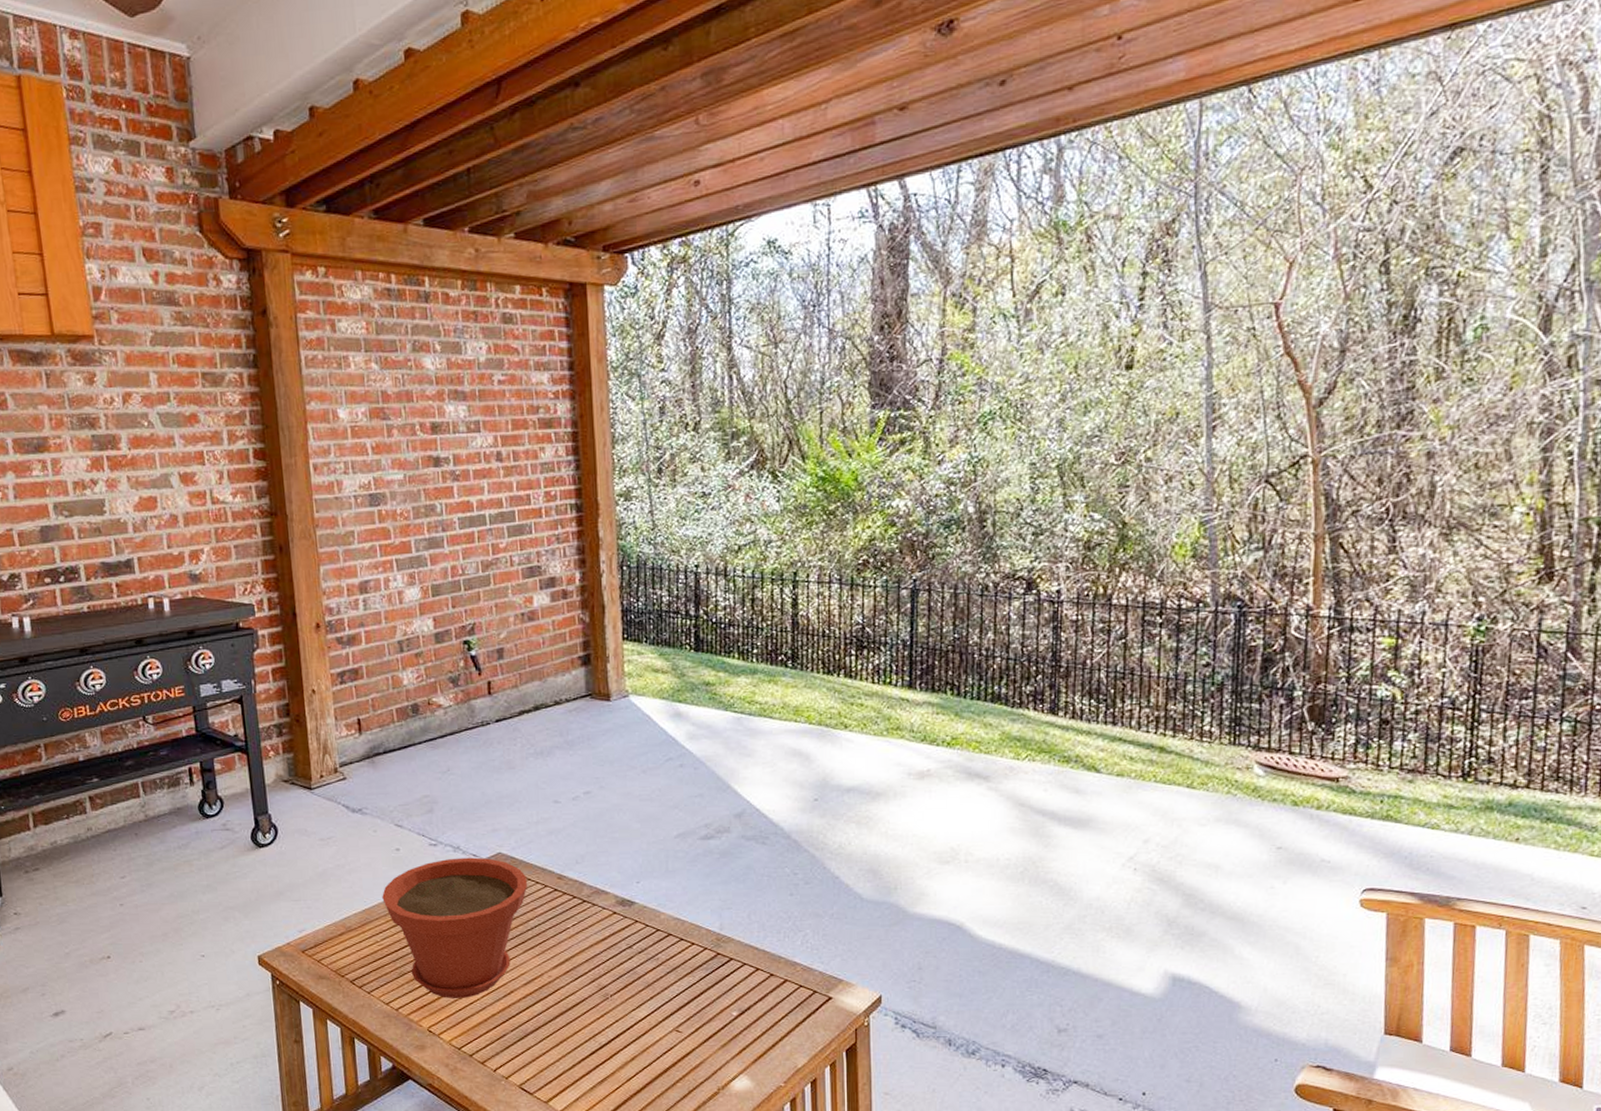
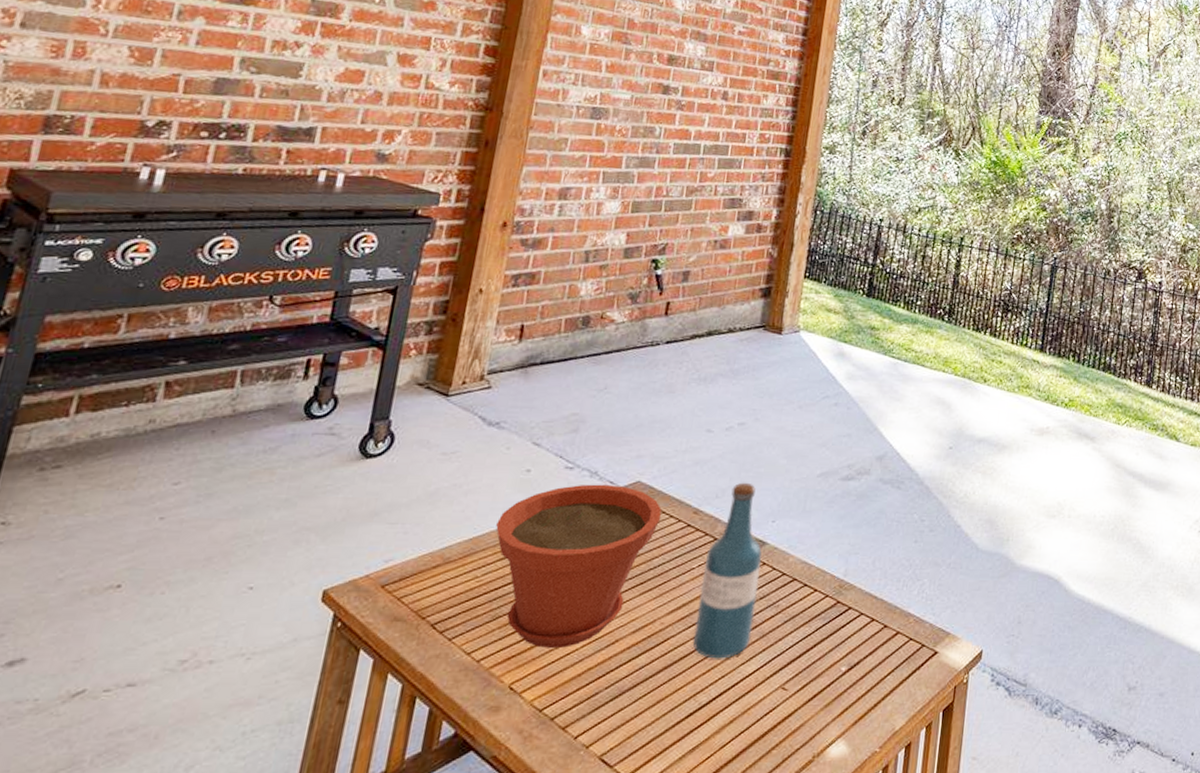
beer bottle: none [578,847,637,1006] -> present [692,482,762,659]

